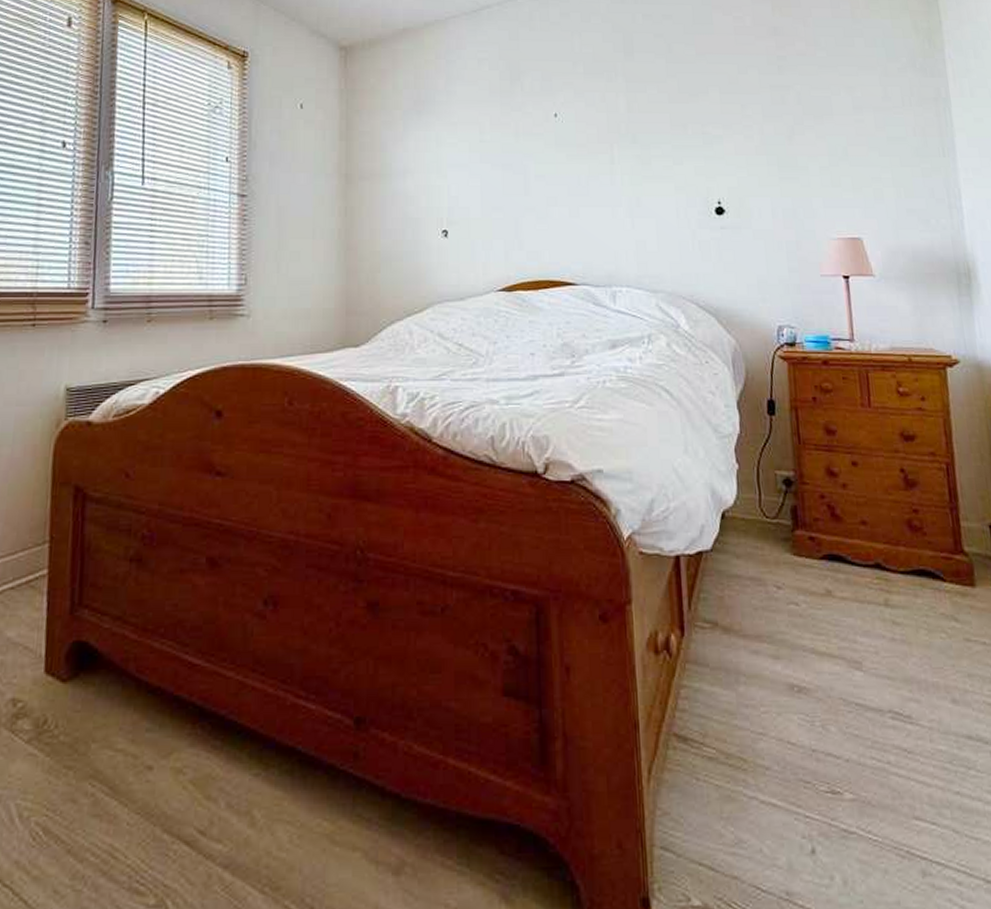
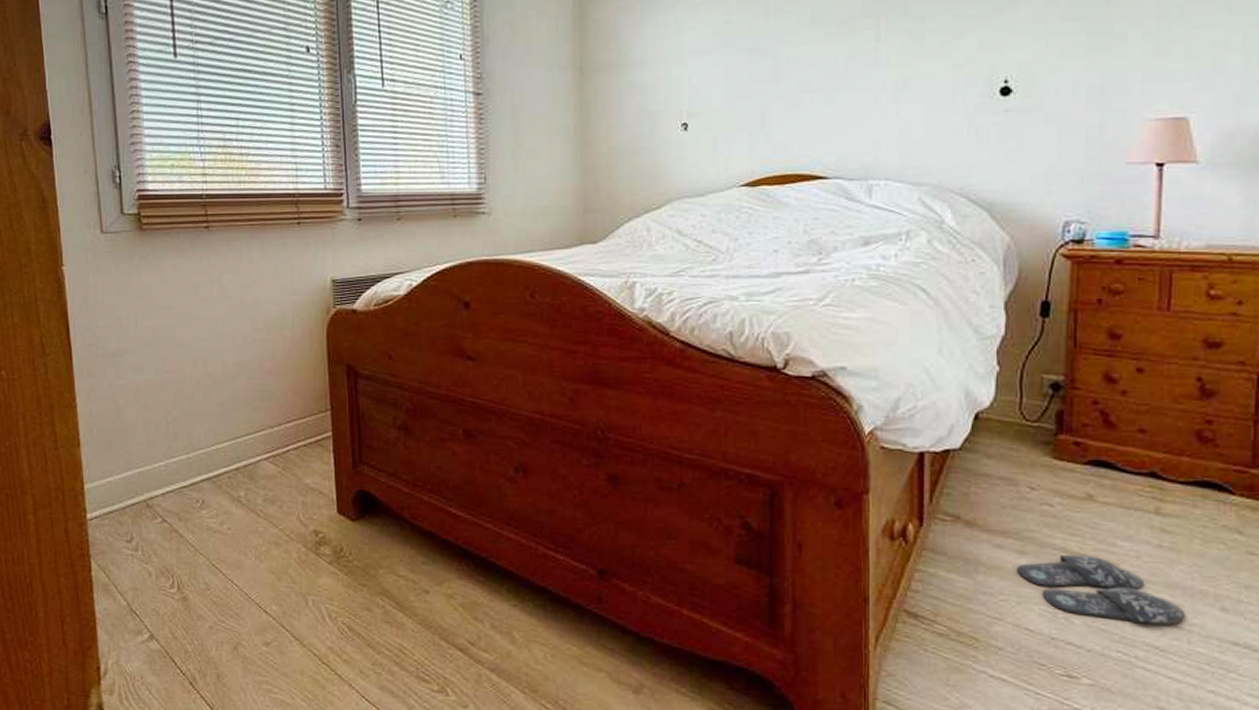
slippers: none [774,654,924,726] -> present [1017,554,1184,627]

